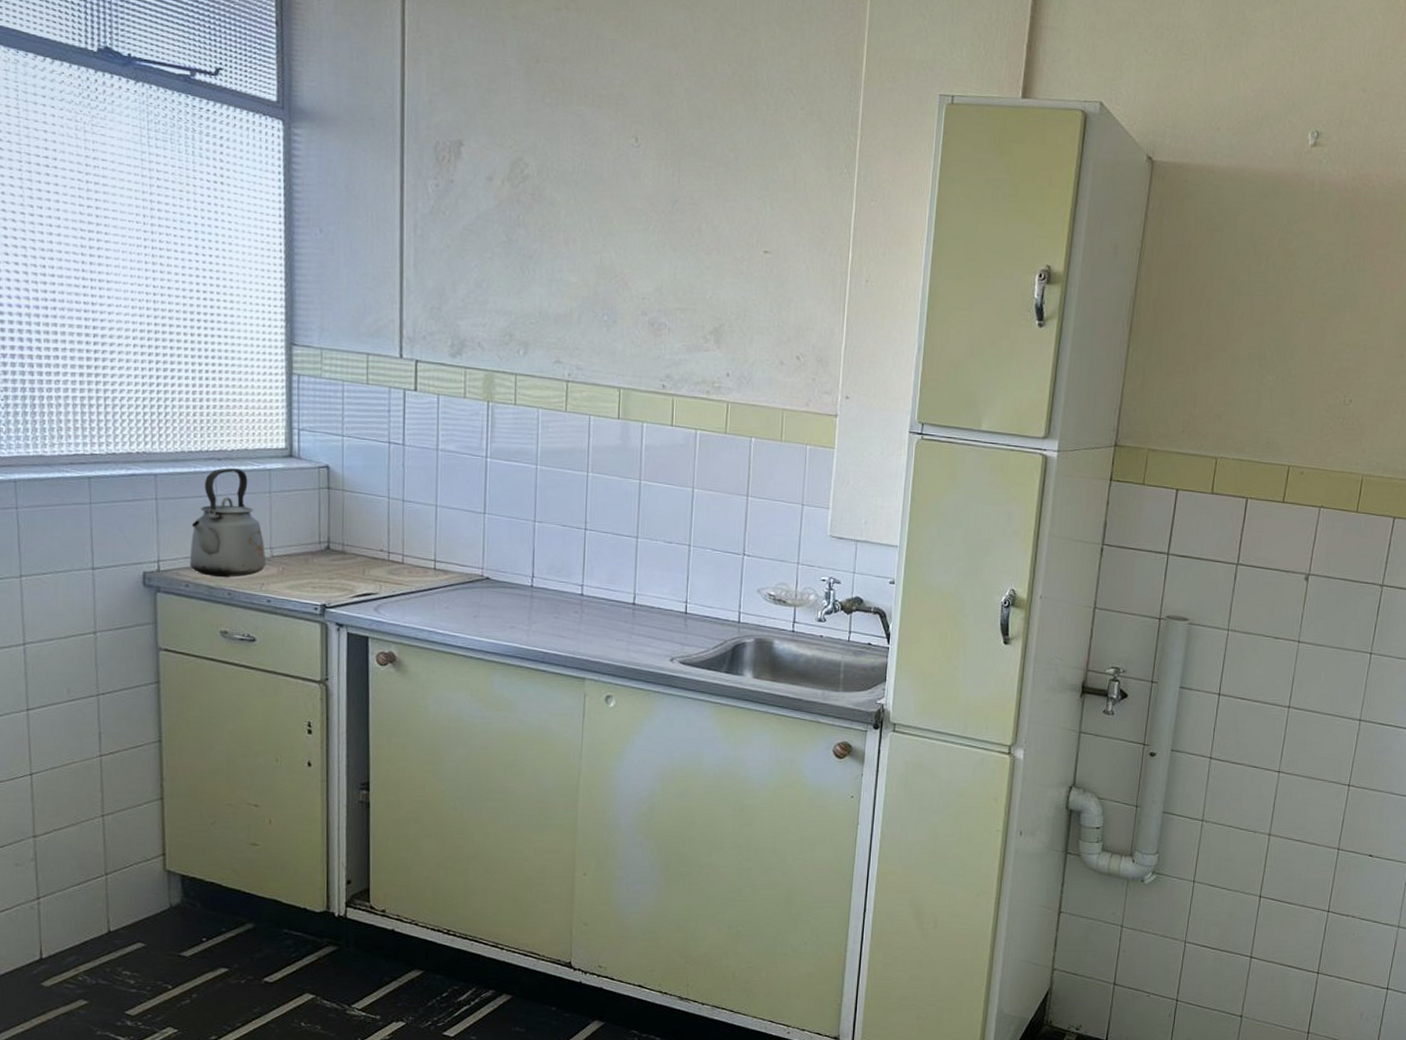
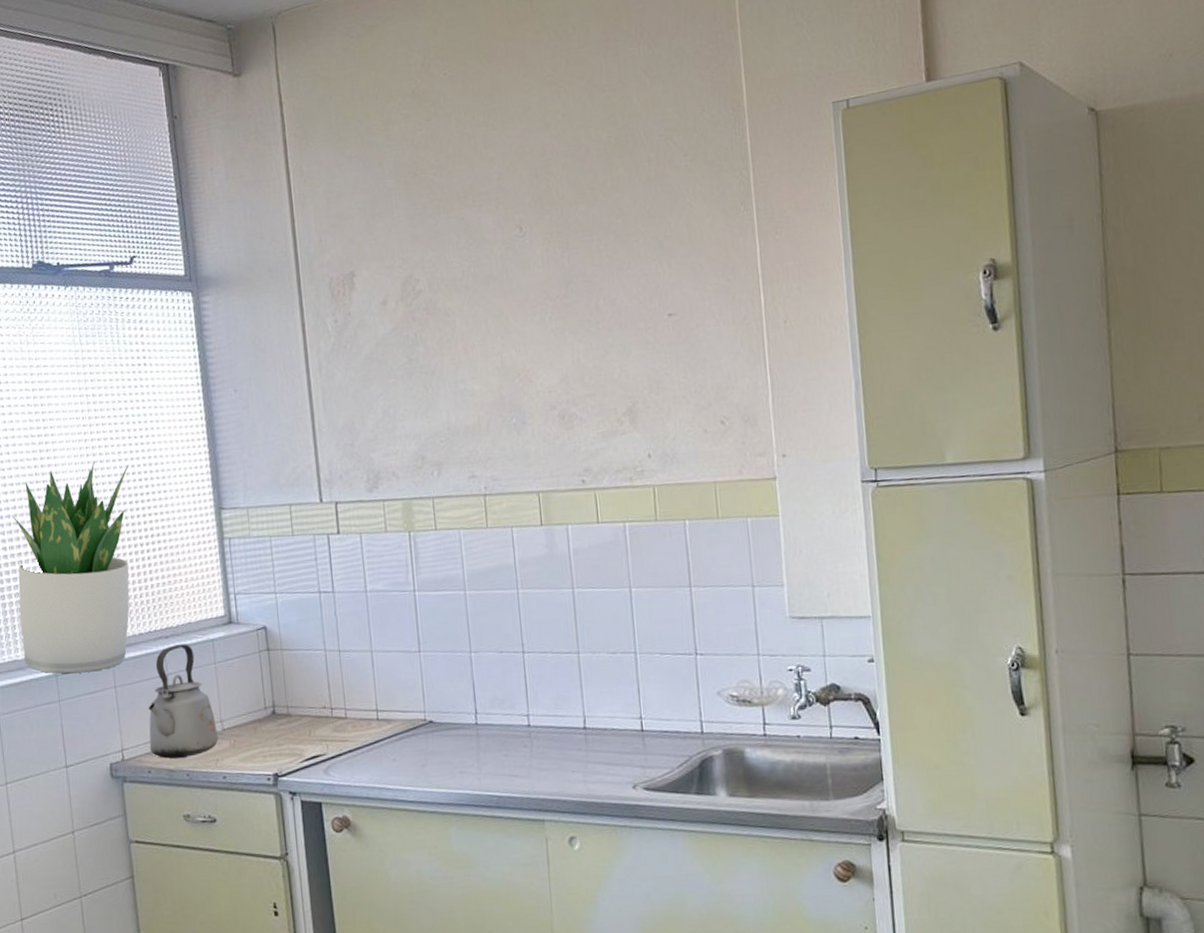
planter: none [50,270,194,481] -> present [12,462,130,674]

